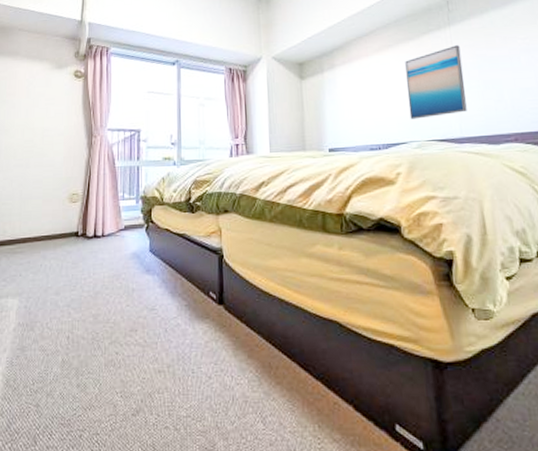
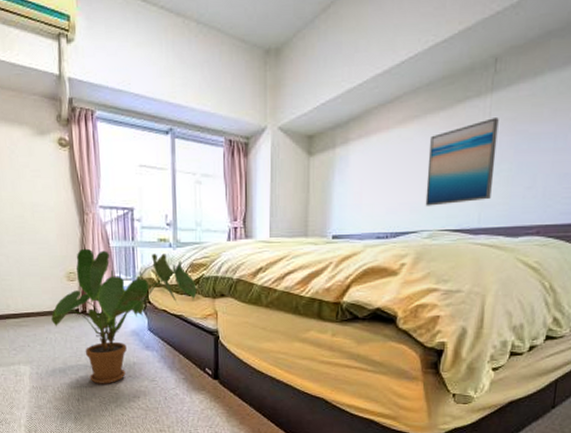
house plant: none [49,169,200,317] -> present [51,248,197,384]

